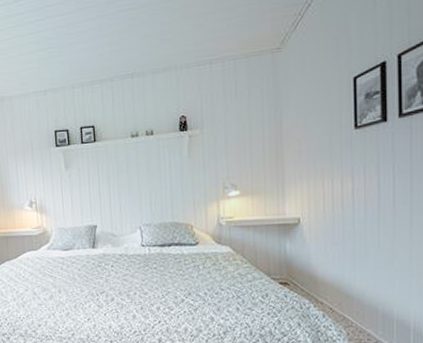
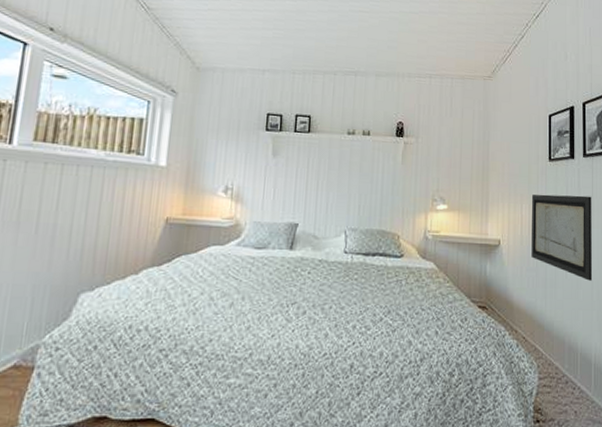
wall art: none [334,159,412,249] -> present [531,194,593,281]

